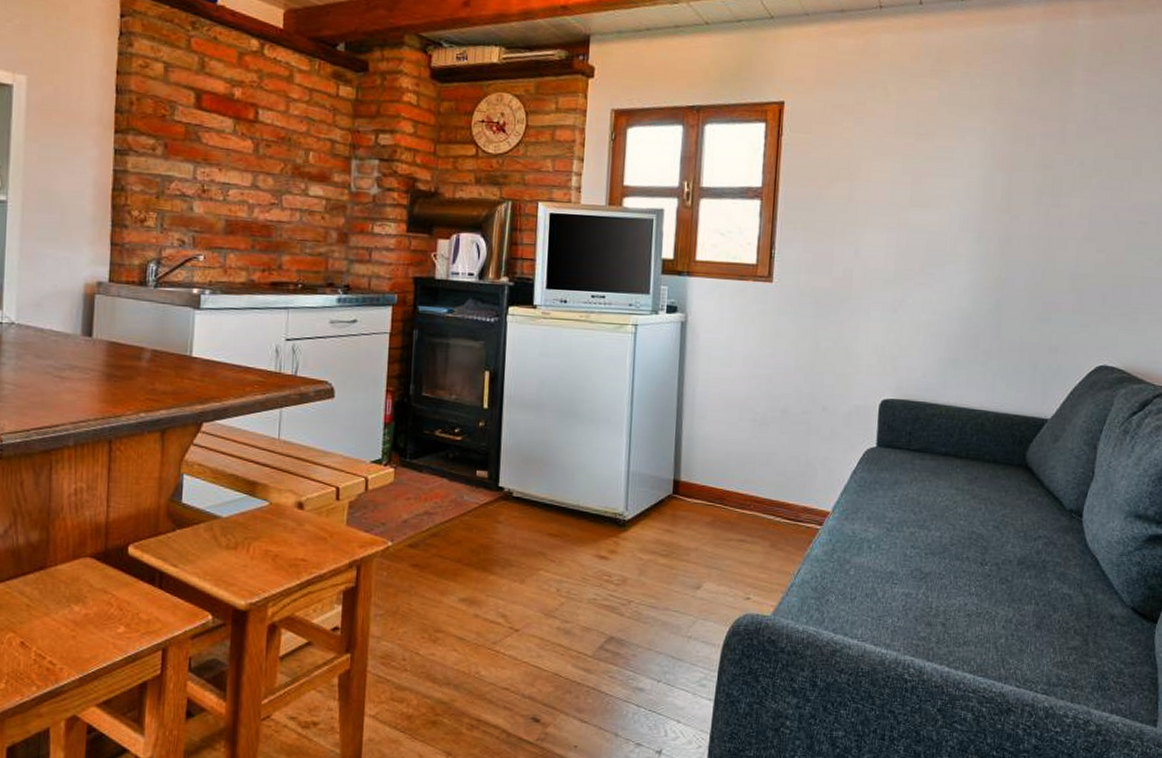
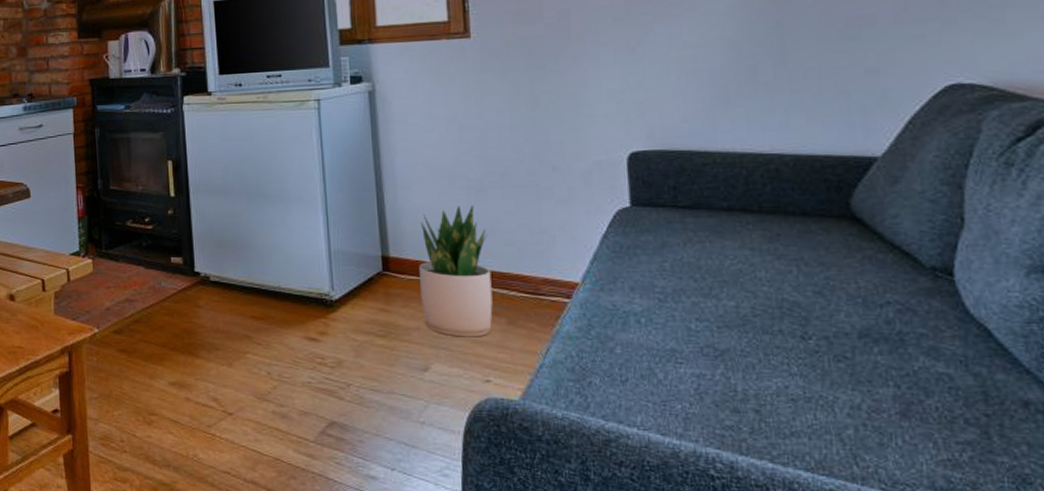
planter: none [702,437,764,559] -> present [419,205,493,337]

